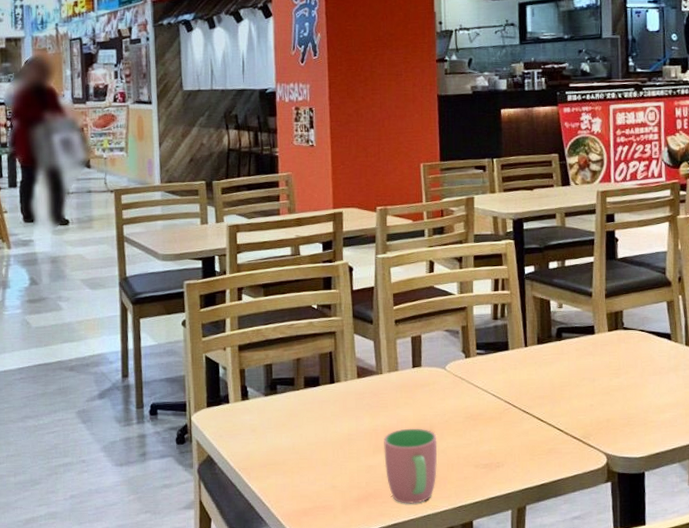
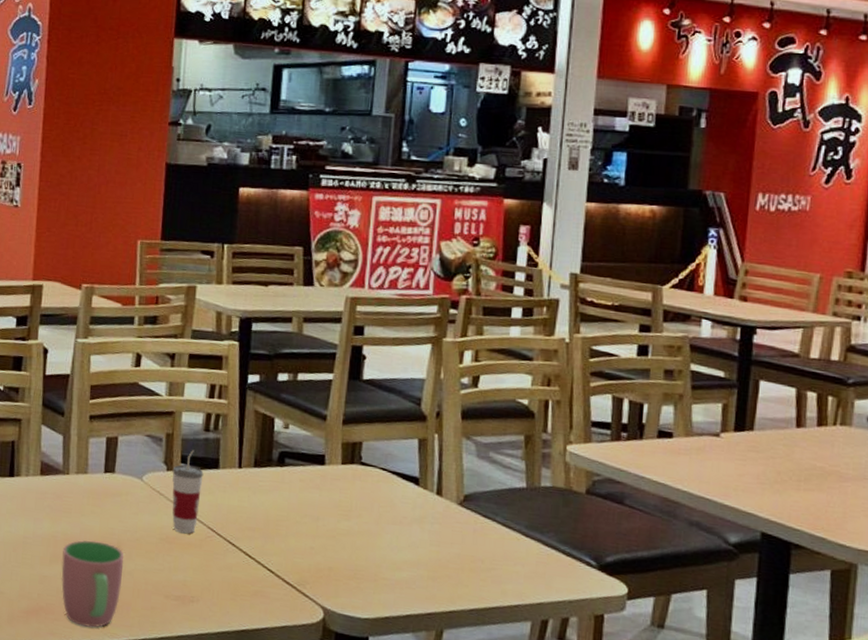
cup: none [470,337,497,410] -> present [172,449,204,534]

